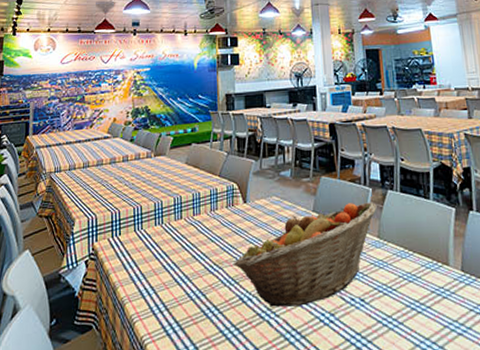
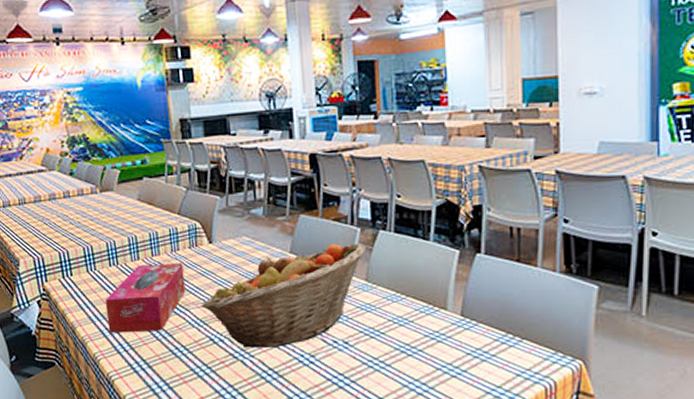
tissue box: none [147,222,221,294] -> present [105,263,186,334]

